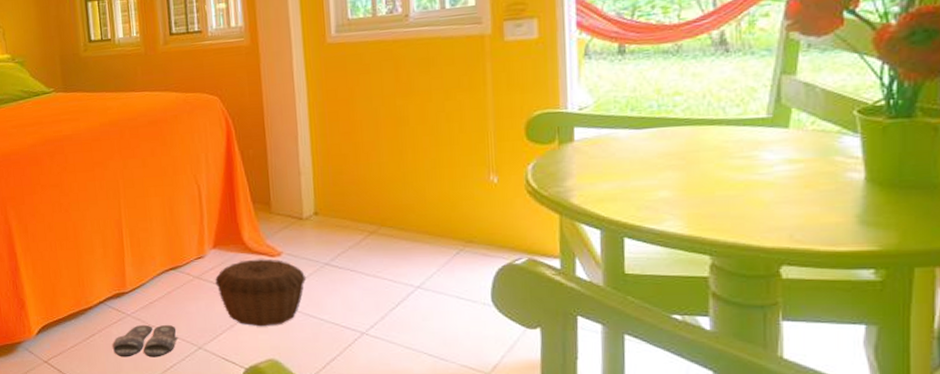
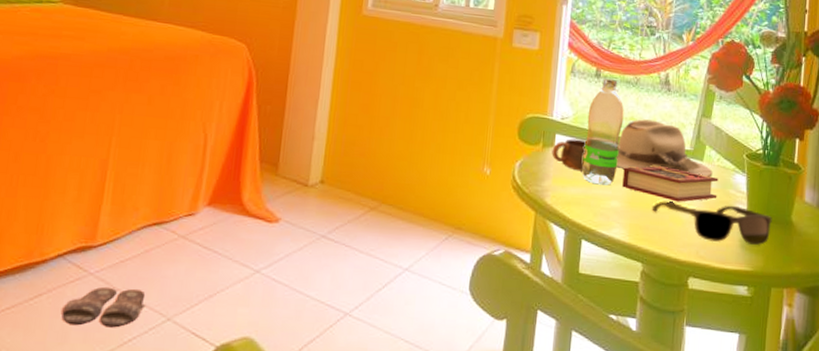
woven basket: present [214,259,307,327] -> none [201,223,301,299]
cup: none [571,128,617,164] -> present [552,139,587,172]
bottle: none [613,53,664,176] -> present [582,79,624,186]
hat: none [660,90,806,153] -> present [616,119,713,177]
book: none [671,142,816,181] -> present [622,164,719,202]
sunglasses: none [717,174,909,222] -> present [652,201,772,246]

